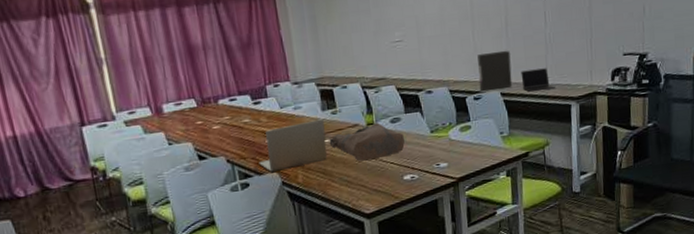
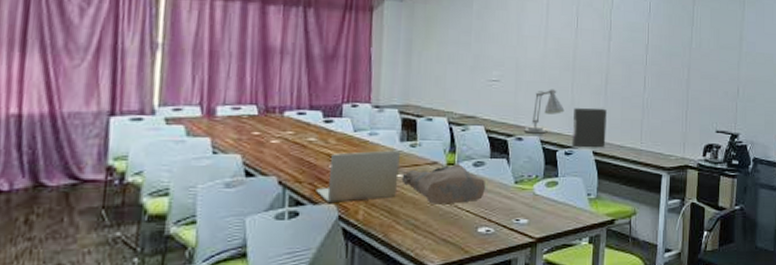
desk lamp: none [432,39,469,86] -> present [524,89,565,134]
laptop computer: present [521,68,555,92] -> none [615,132,648,156]

